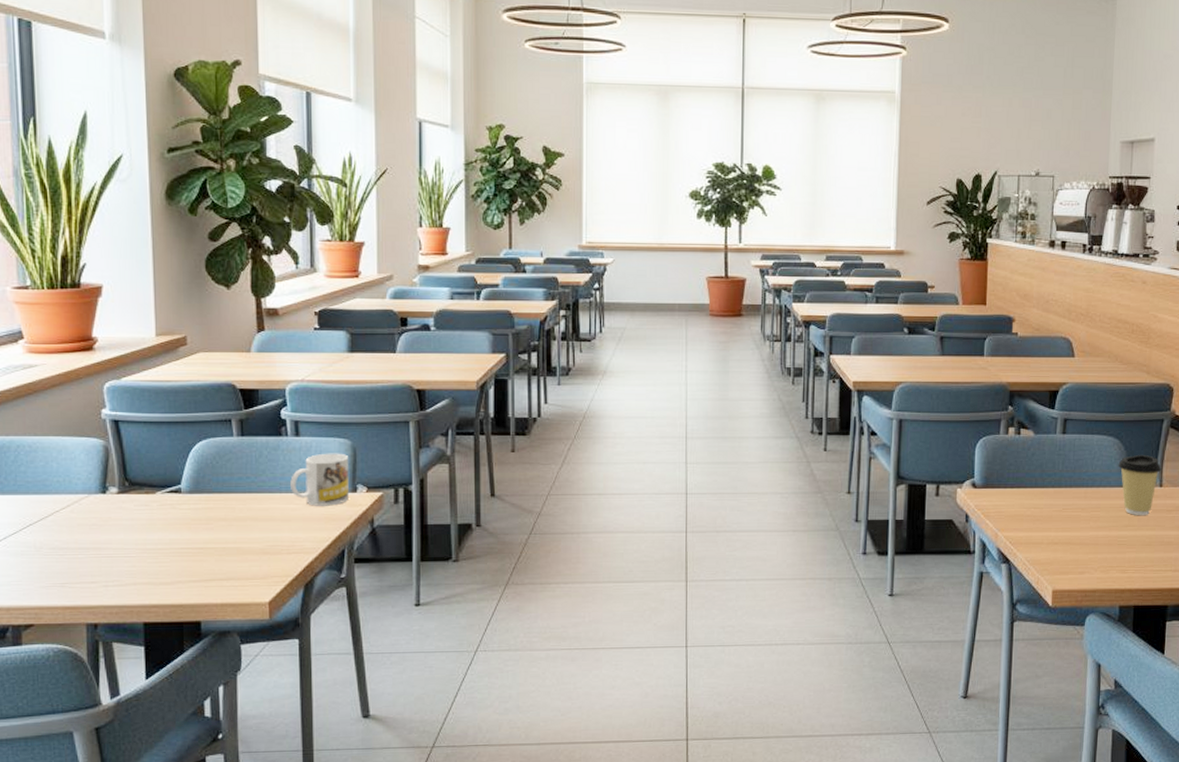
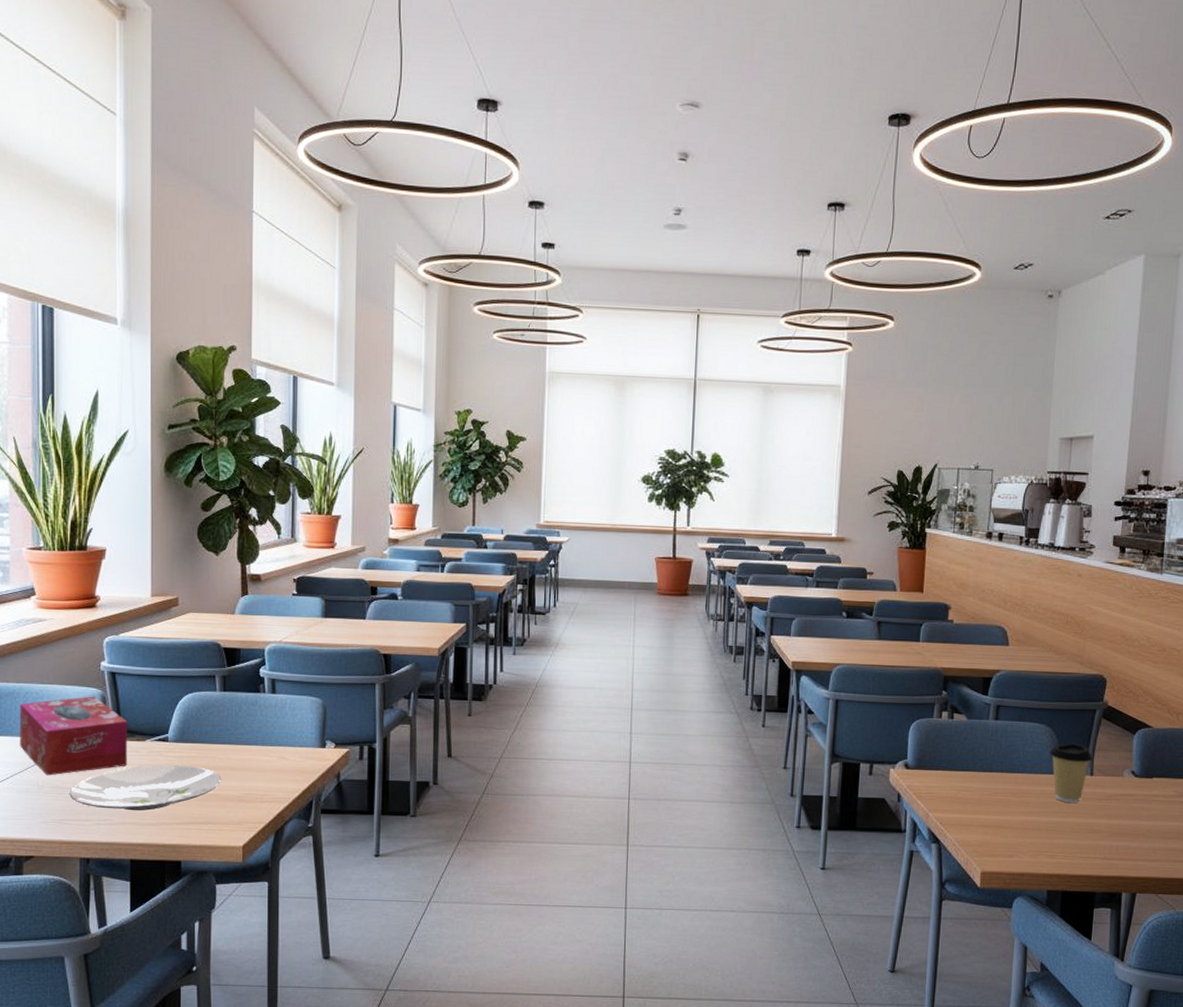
tissue box: none [10,447,136,536] -> present [19,696,128,776]
plate: none [71,517,243,569] -> present [69,764,222,810]
mug: present [290,453,349,506] -> none [266,710,319,760]

